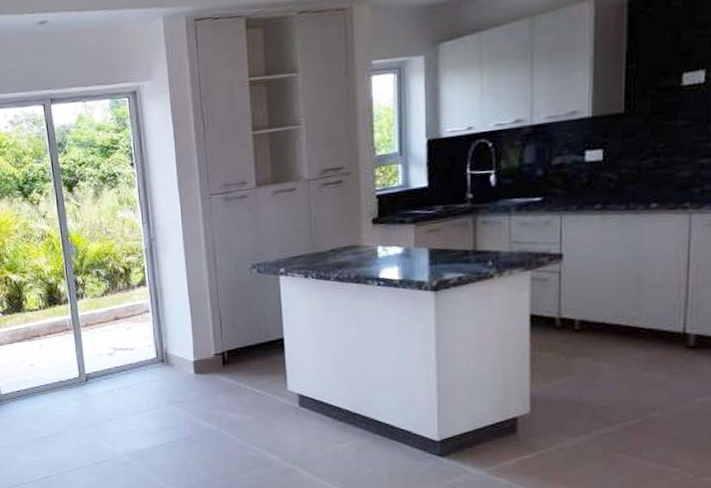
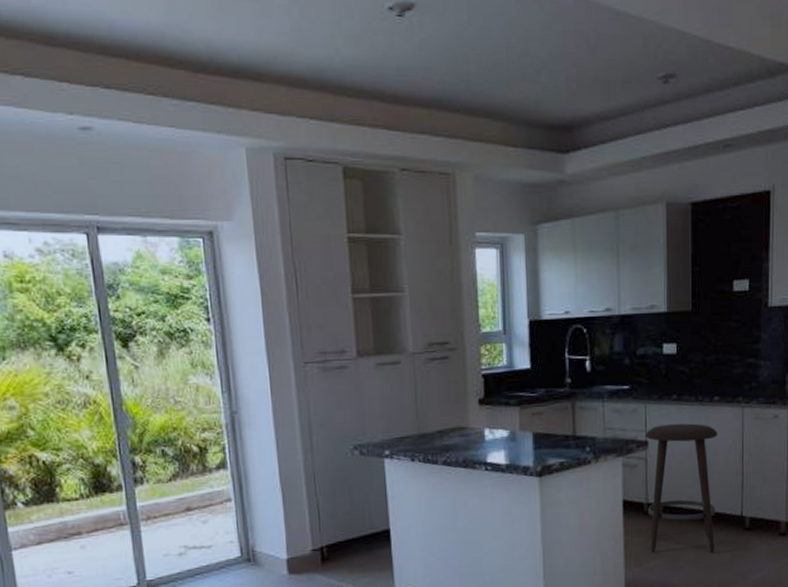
stool: none [560,233,655,371] -> present [646,423,718,553]

